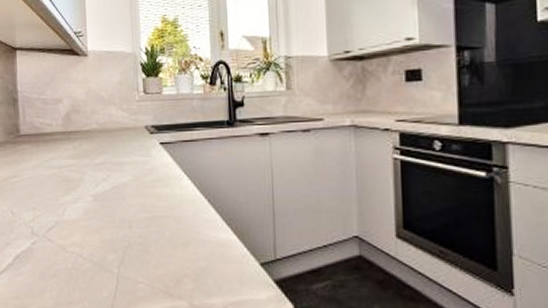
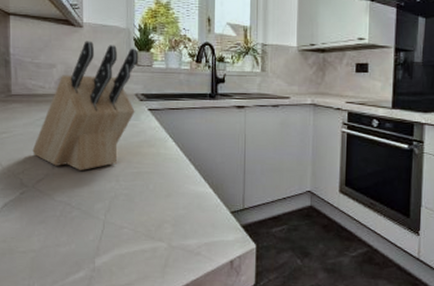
knife block: none [42,70,147,216] -> present [32,41,139,170]

